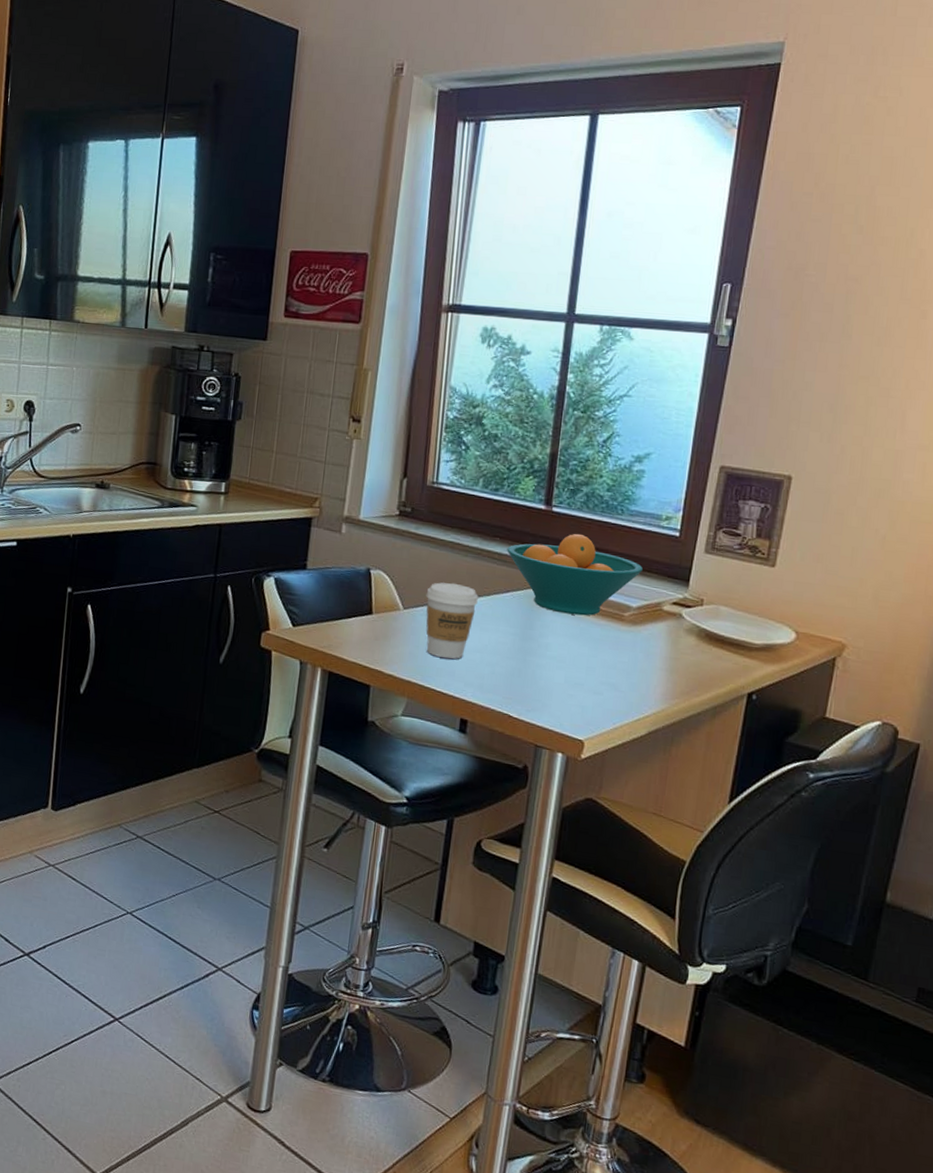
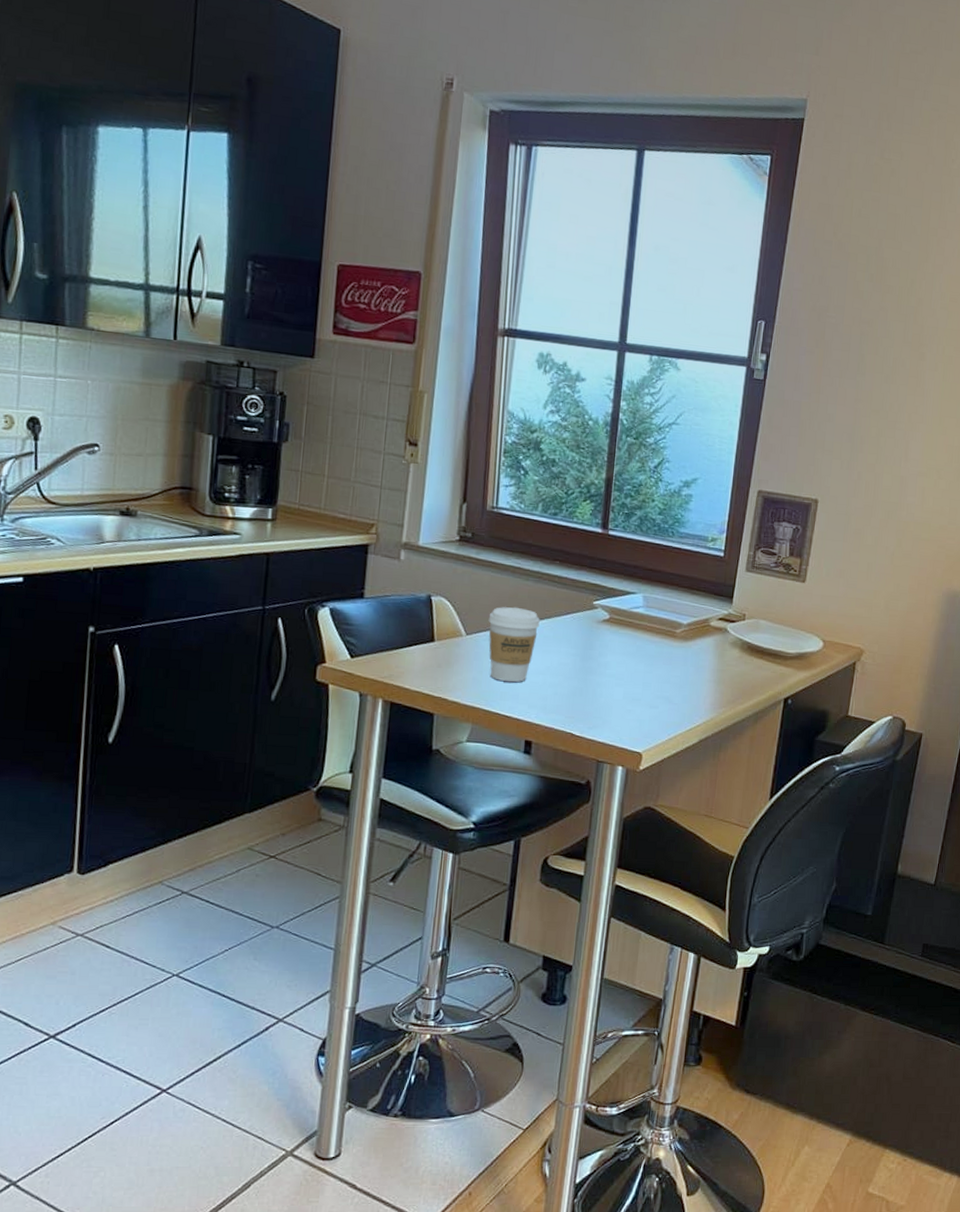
fruit bowl: present [507,533,643,616] -> none [566,555,692,634]

